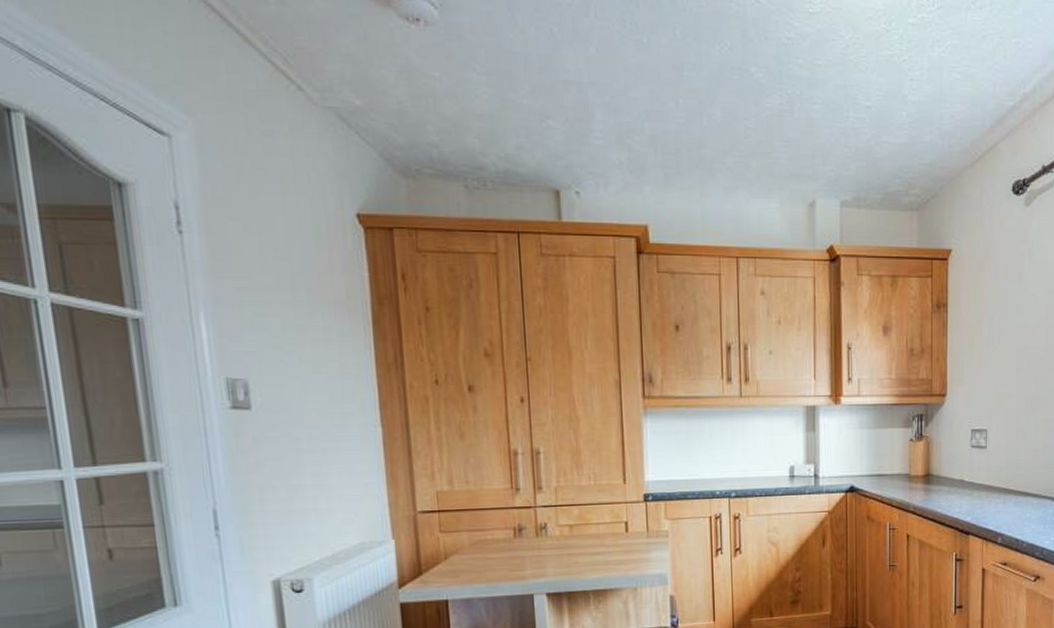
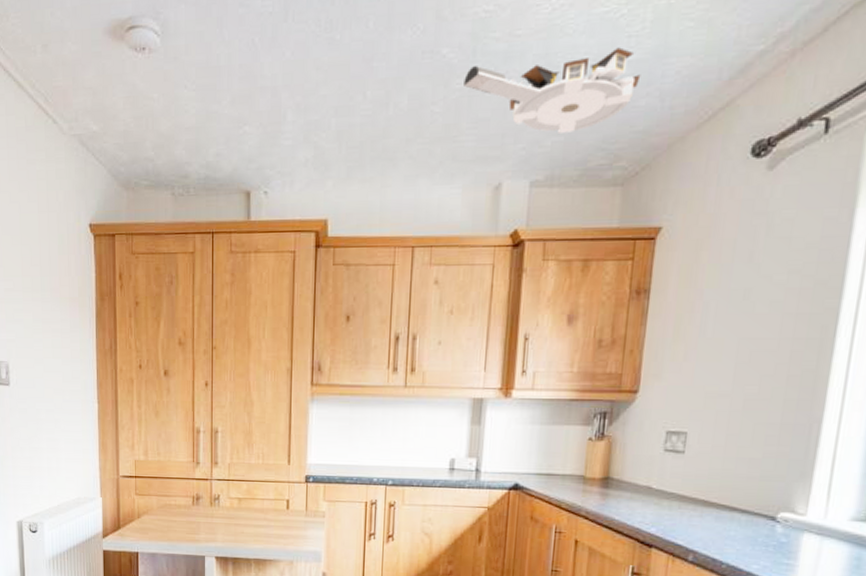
architectural model: none [773,88,924,159] -> present [464,47,641,133]

